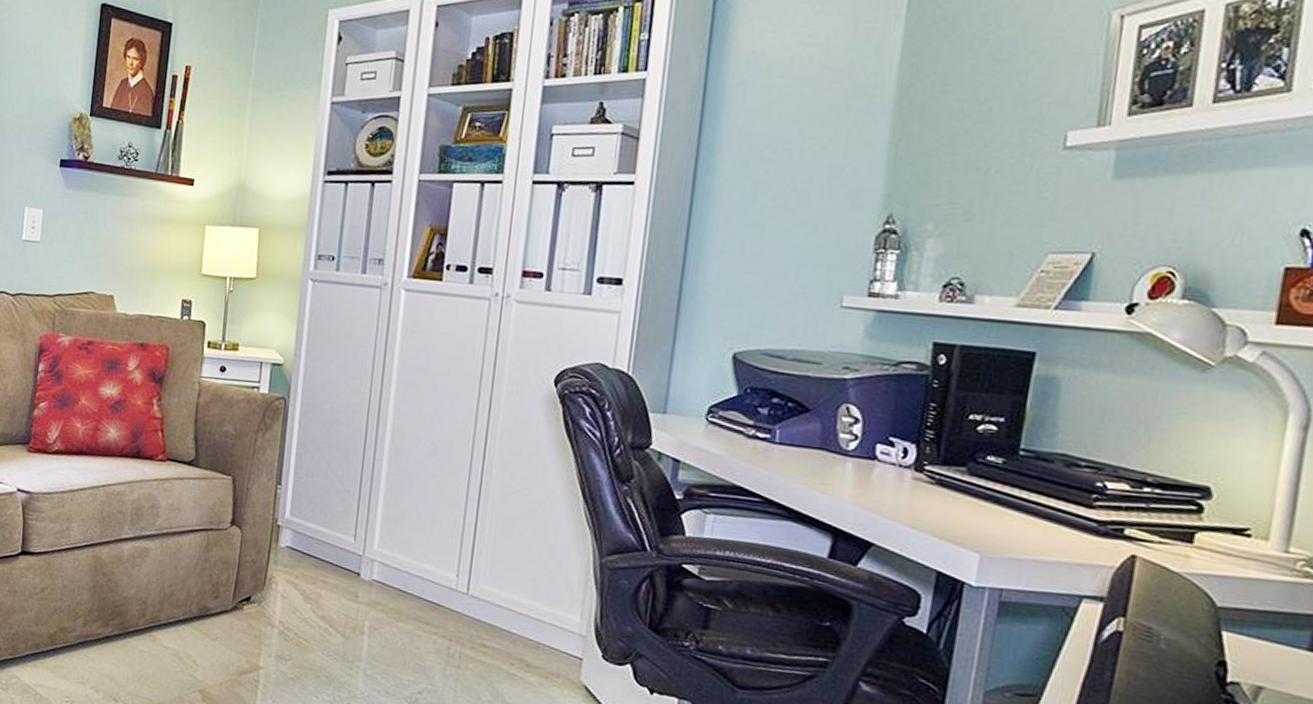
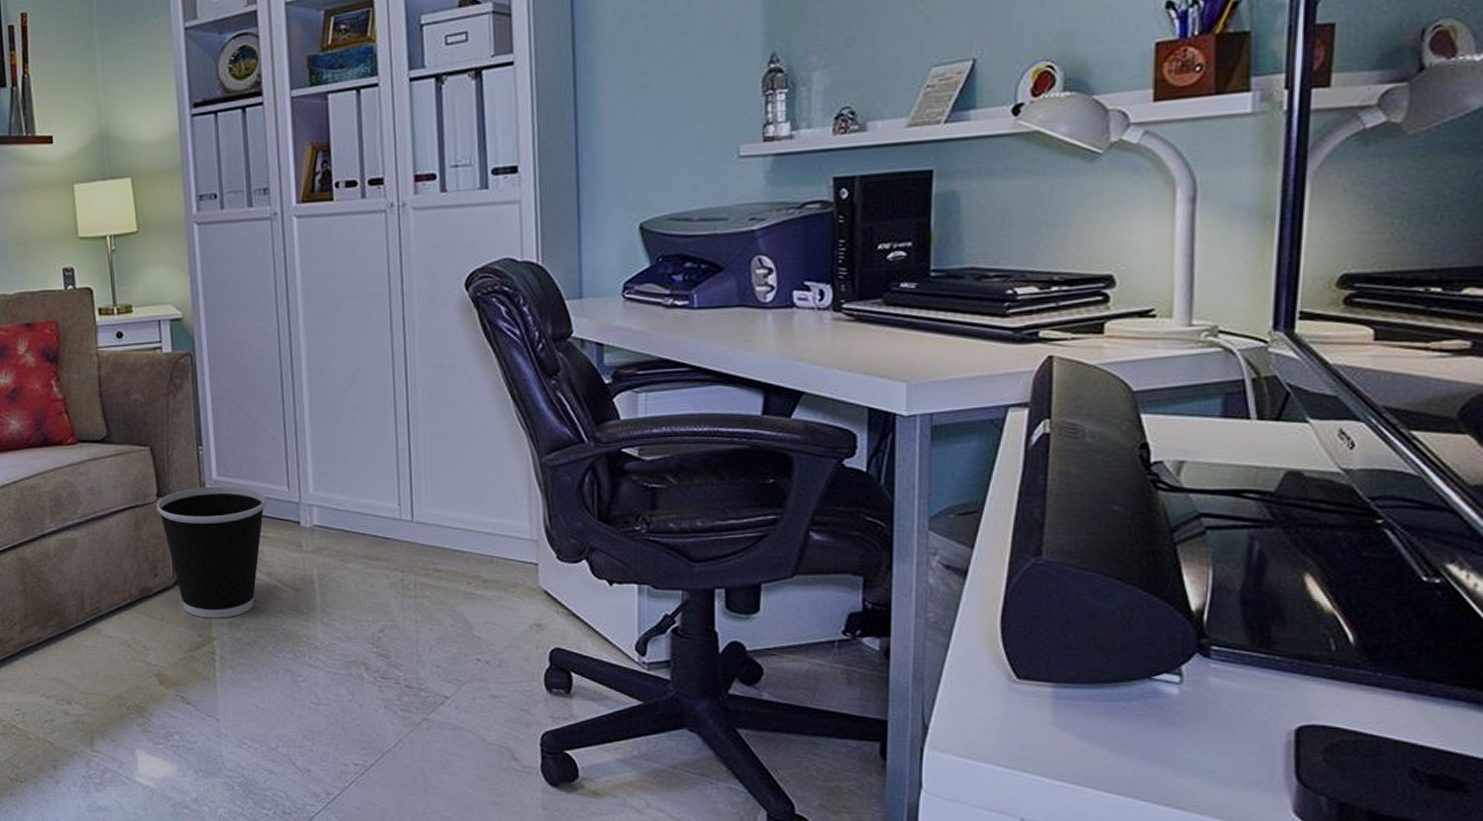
wastebasket: none [228,522,332,651] -> present [156,486,266,618]

